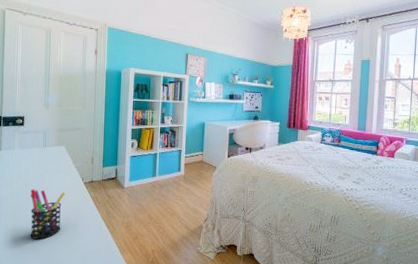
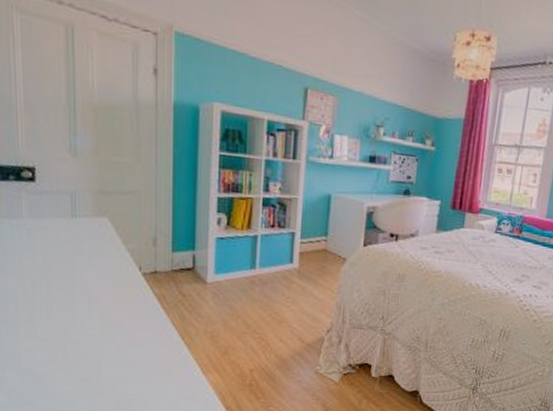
pen holder: present [30,189,66,239] -> none [54,280,114,353]

